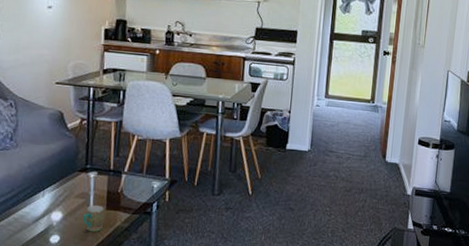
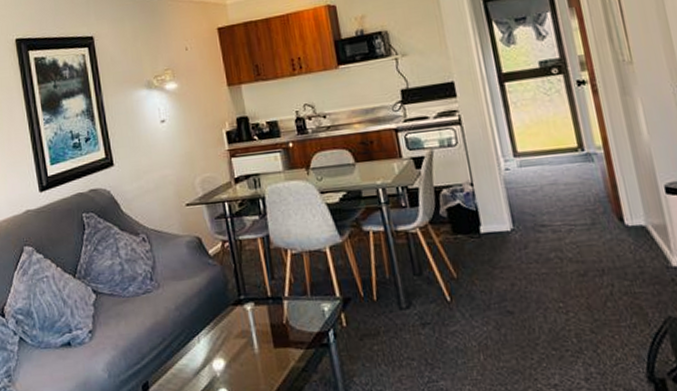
mug: present [82,205,104,232] -> none [248,344,275,378]

